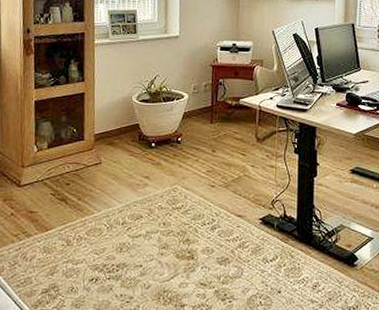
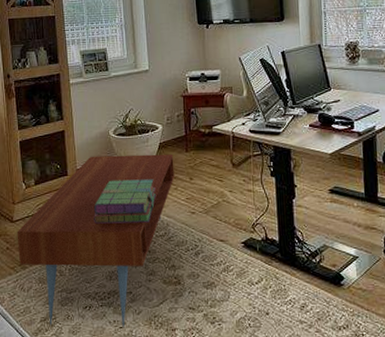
coffee table: none [23,121,197,303] -> present [17,154,175,328]
stack of books: none [108,148,176,194] -> present [93,179,156,224]

